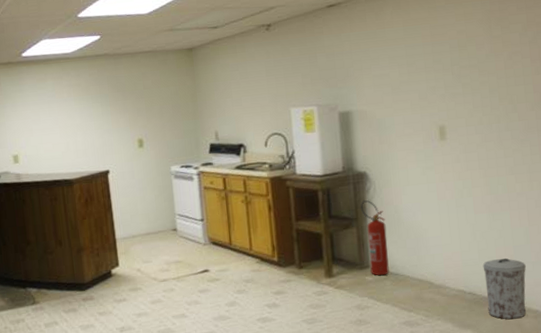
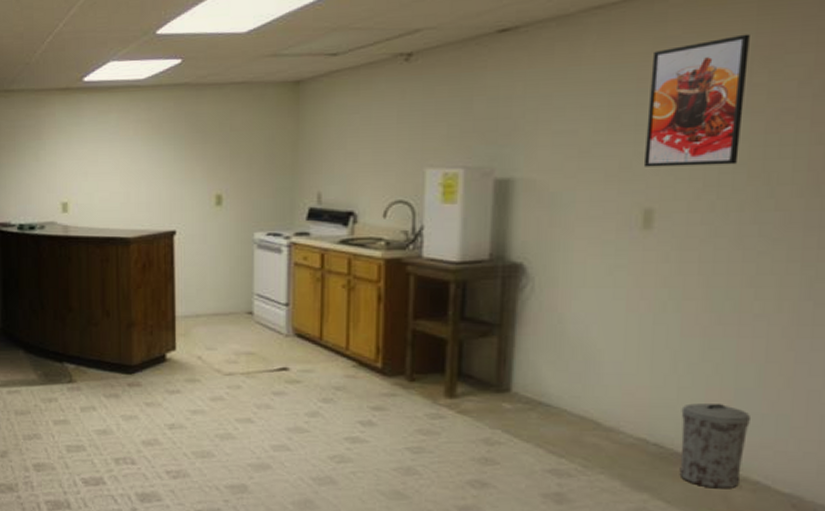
fire extinguisher: present [360,200,389,276] -> none [508,302,542,405]
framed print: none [429,3,492,97] -> present [645,34,750,167]

